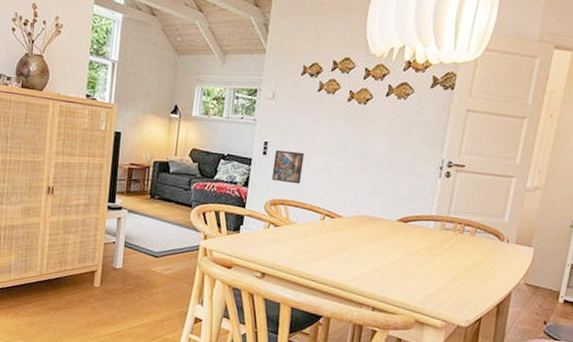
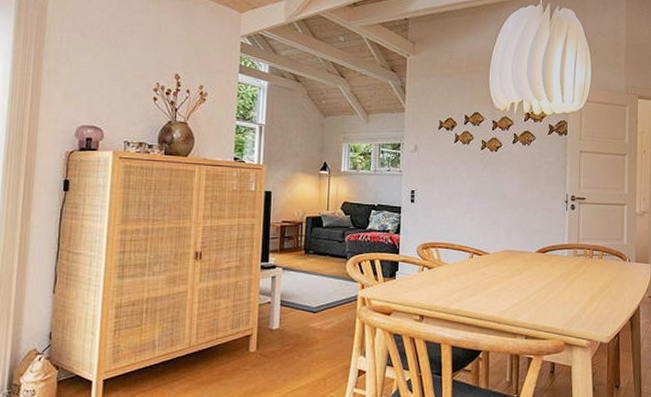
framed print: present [271,149,305,185] -> none [421,197,449,227]

